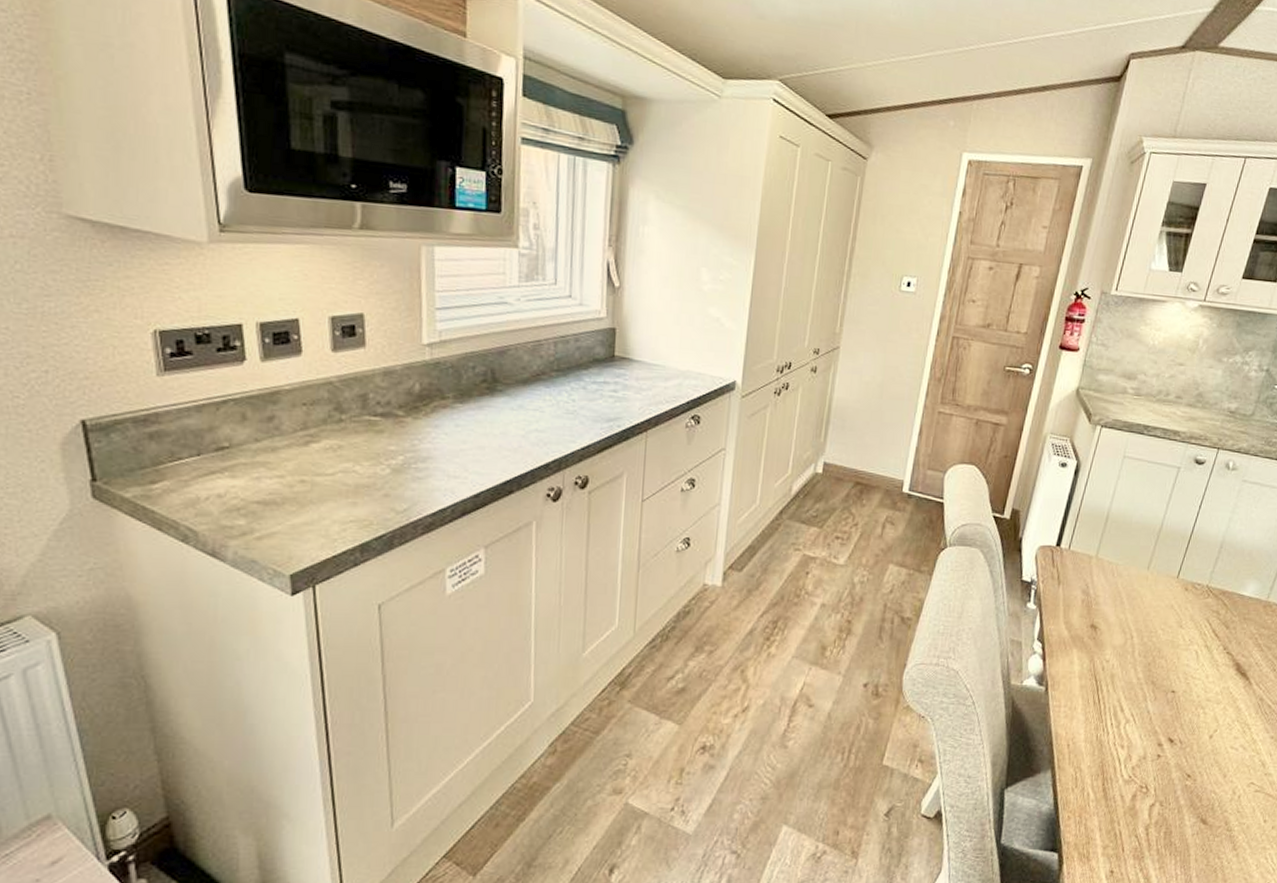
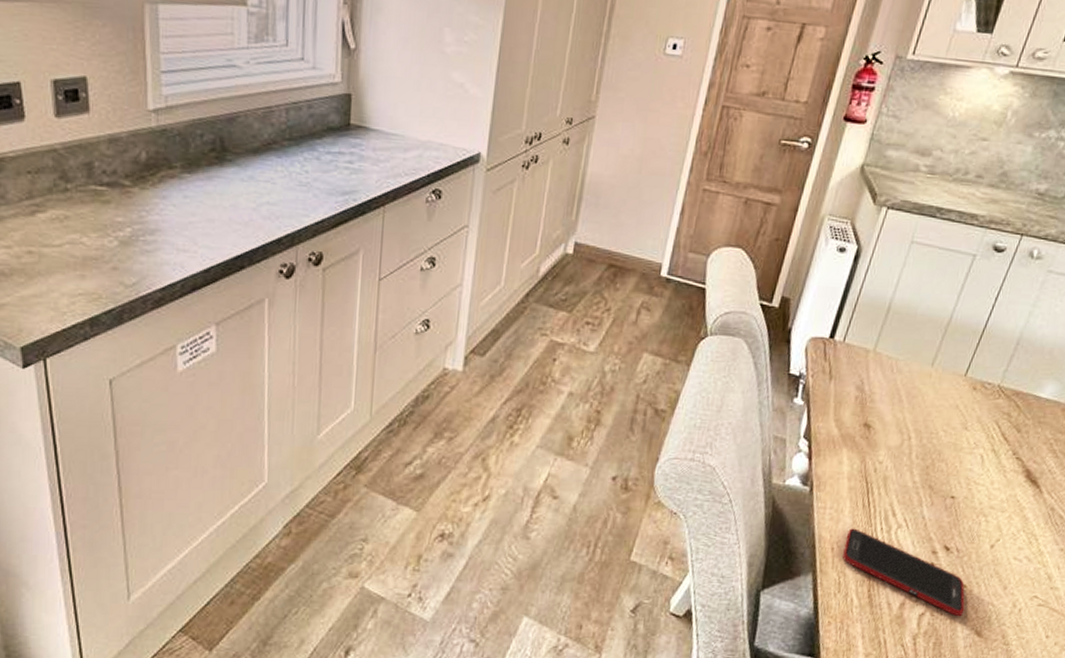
cell phone: none [1078,725,1190,806] -> present [843,528,965,617]

